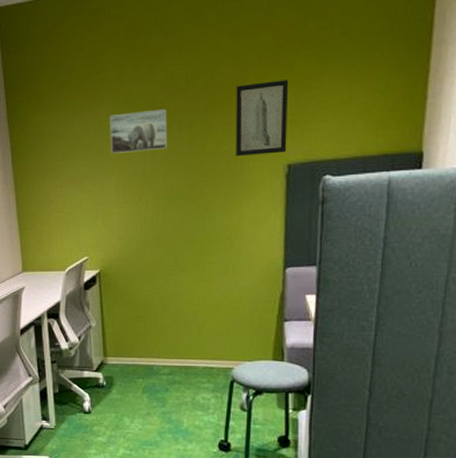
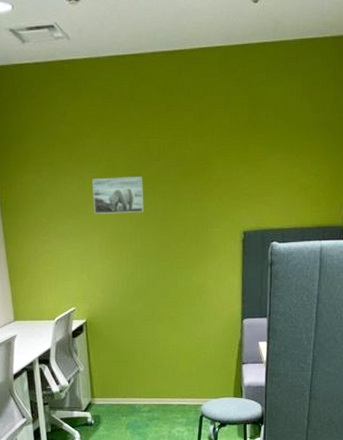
wall art: present [236,79,289,156] -> none [201,158,244,222]

